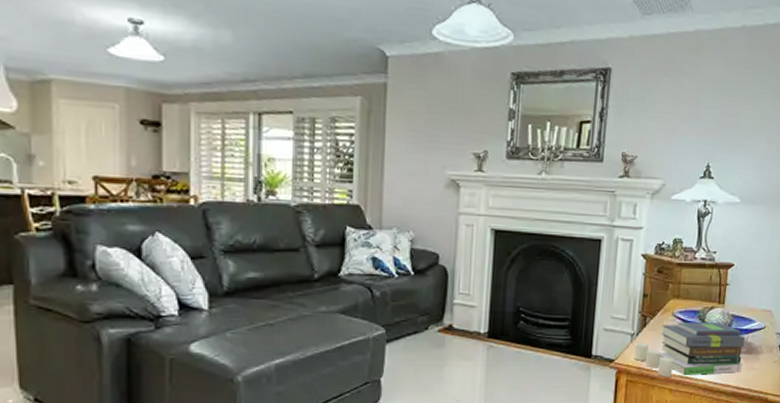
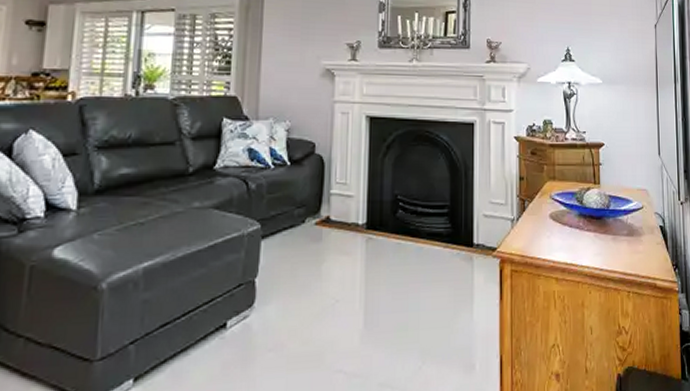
candle: present [634,342,674,378] -> none [516,228,557,266]
books: present [658,322,745,376] -> none [541,204,626,263]

